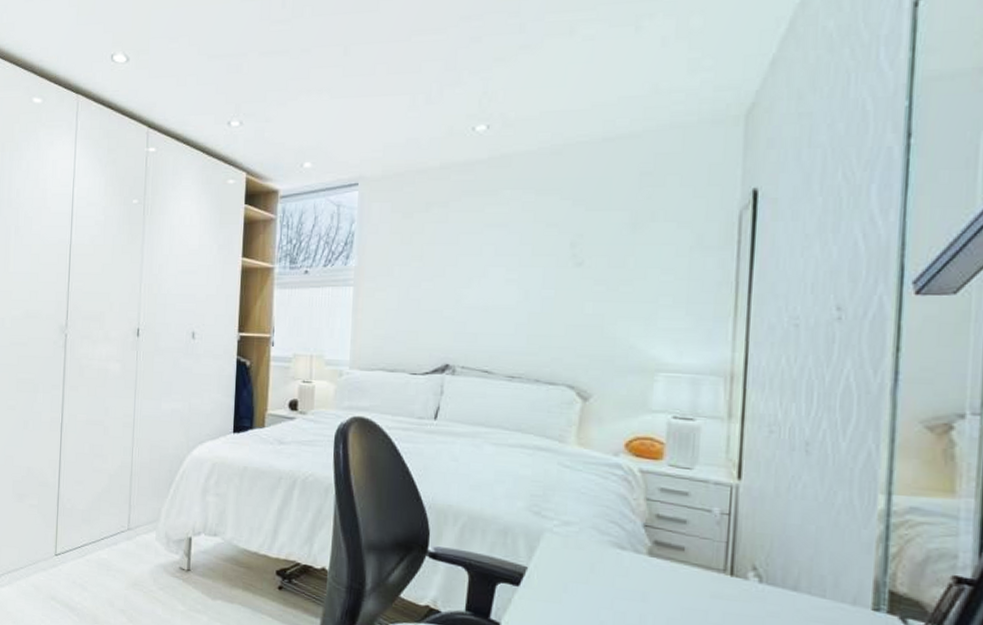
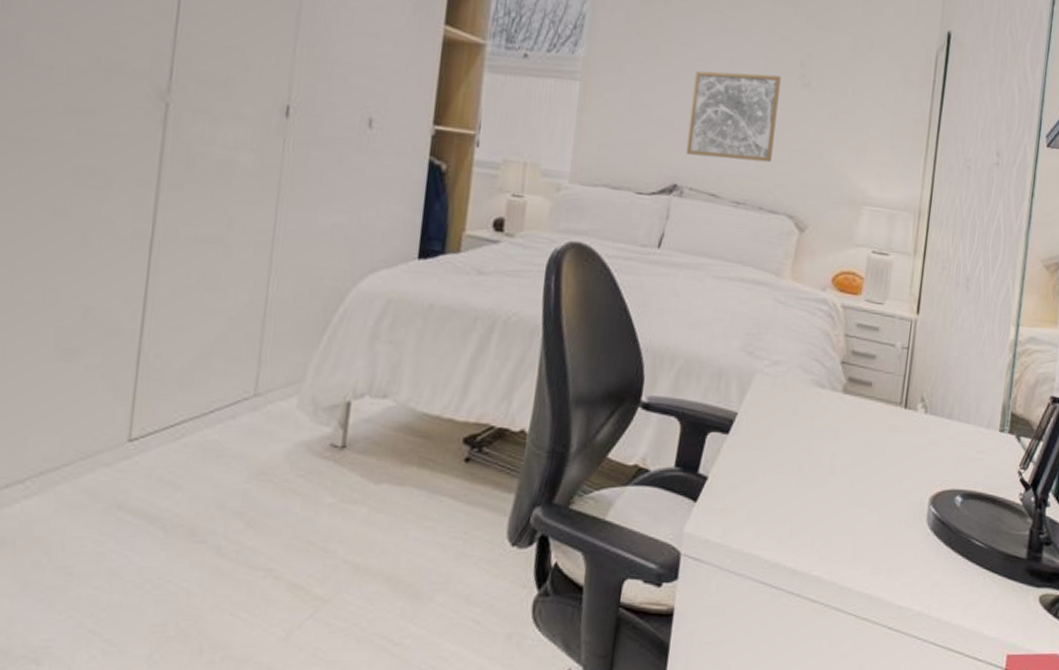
wall art: none [455,259,550,339] -> present [685,70,781,163]

